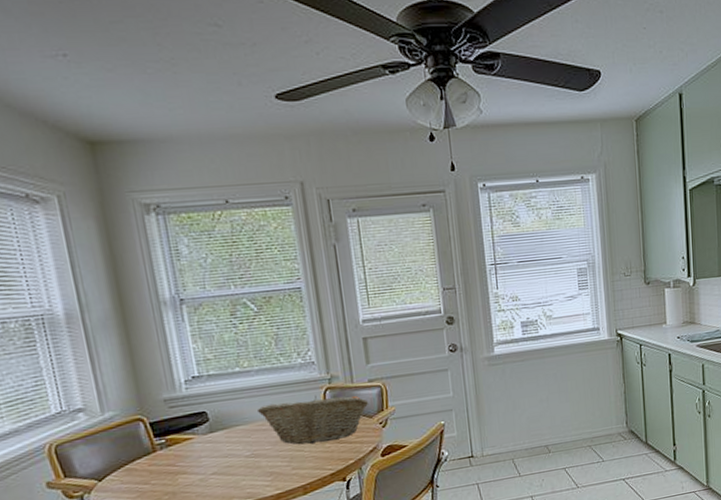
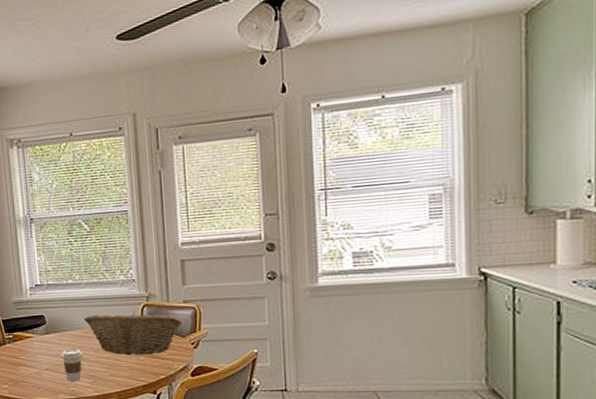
coffee cup: none [231,445,259,483] -> present [61,349,83,381]

